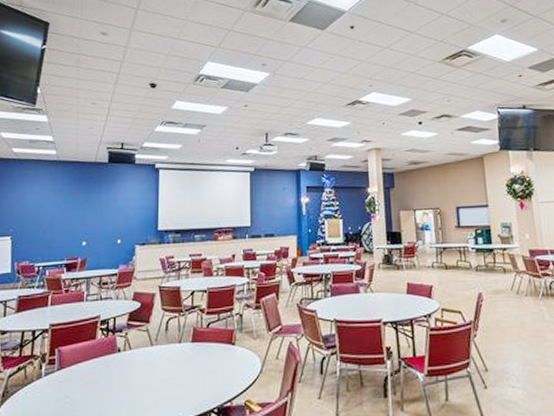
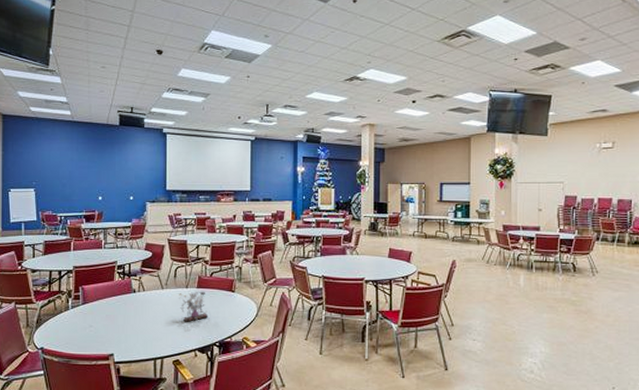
flower arrangement: none [171,346,204,385] -> present [179,291,207,322]

